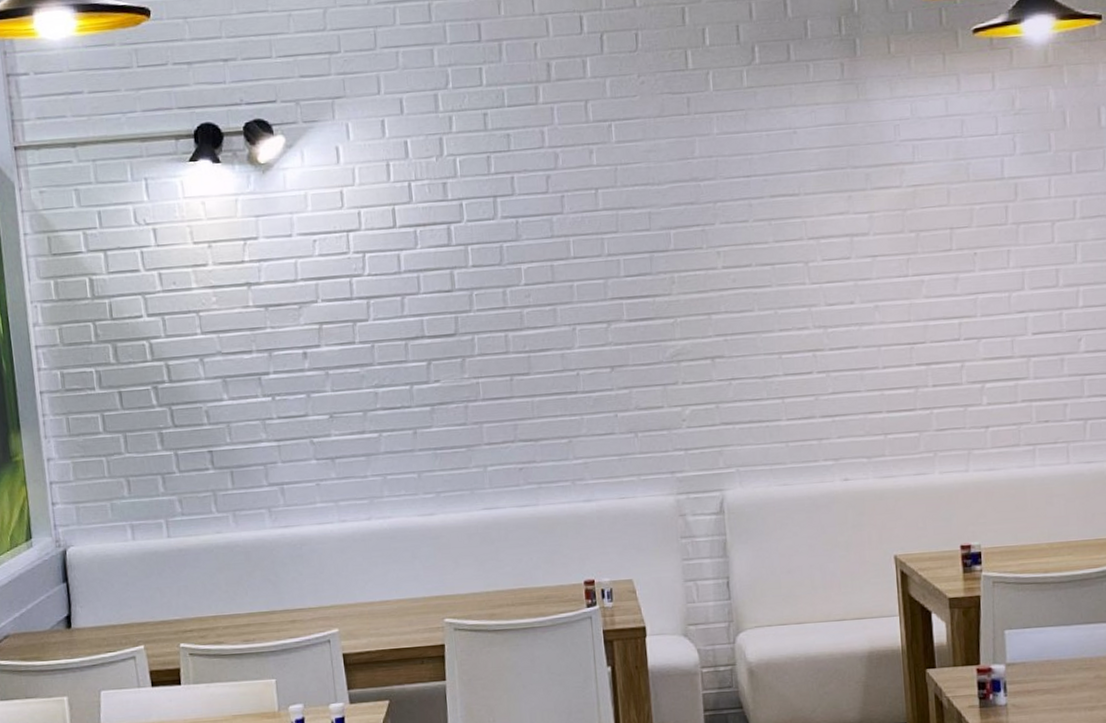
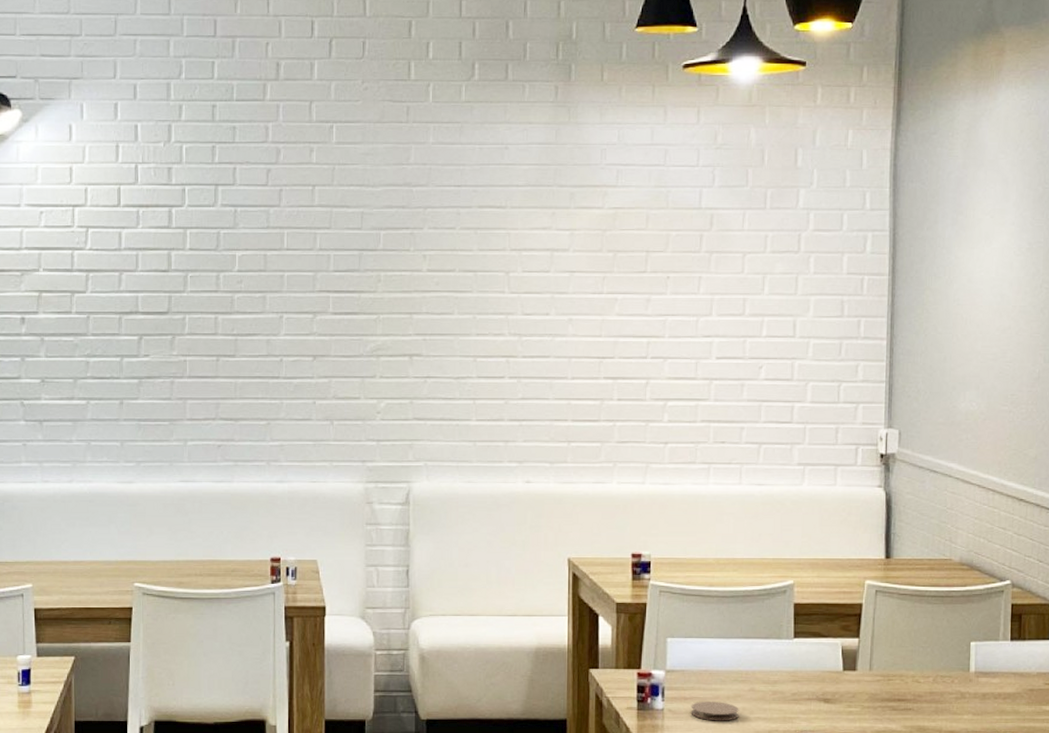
coaster: none [1035,692,1086,713] -> present [691,702,739,721]

